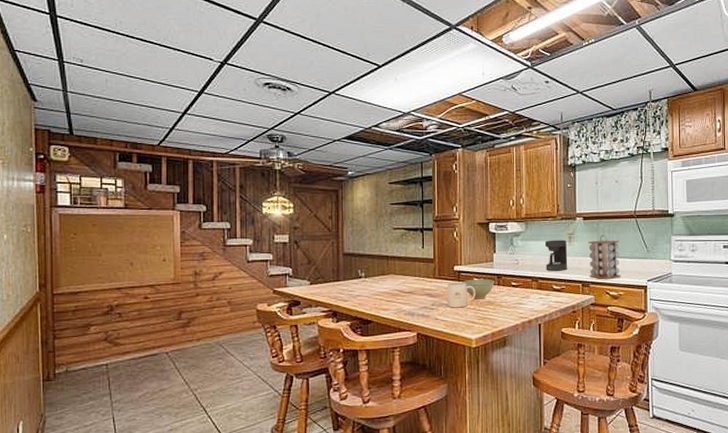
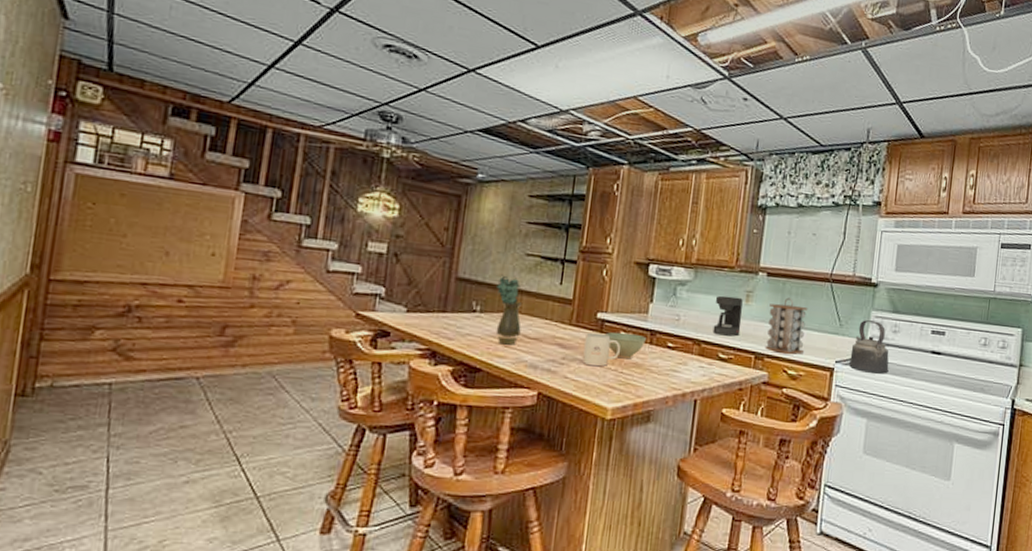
vase: none [375,245,398,300] -> present [495,273,521,345]
kettle: none [659,244,692,287] -> present [849,320,889,375]

